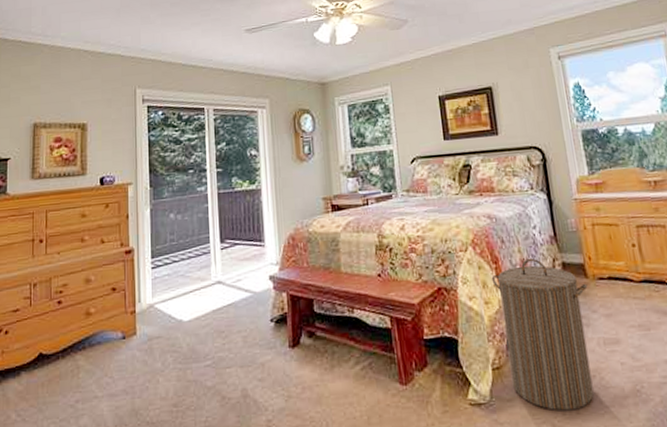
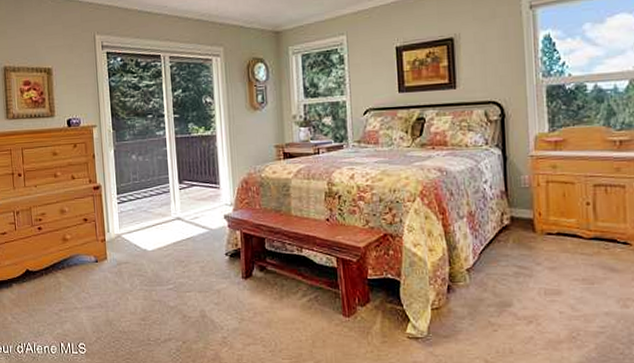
laundry hamper: present [491,258,594,411] -> none [437,211,534,350]

